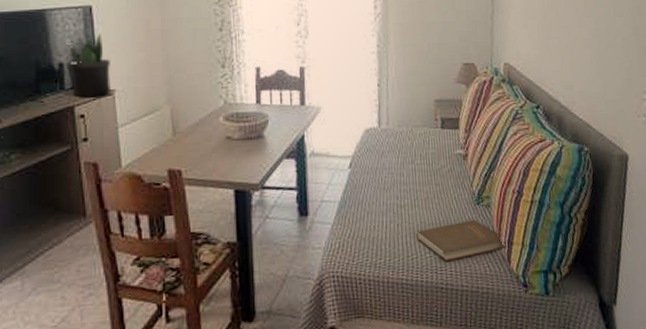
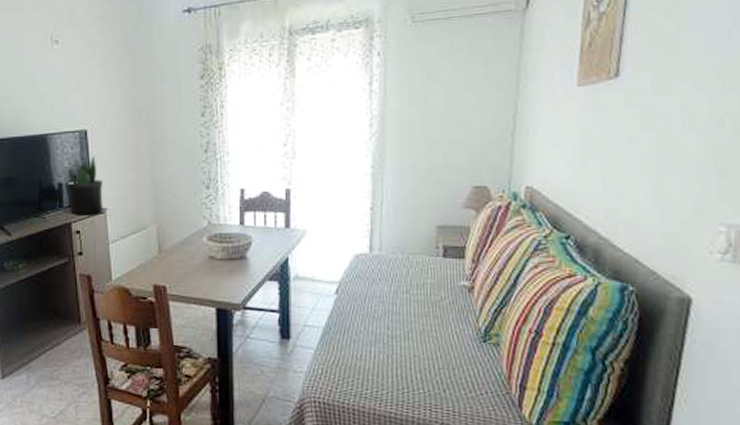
book: present [416,219,506,262] -> none [409,358,518,400]

